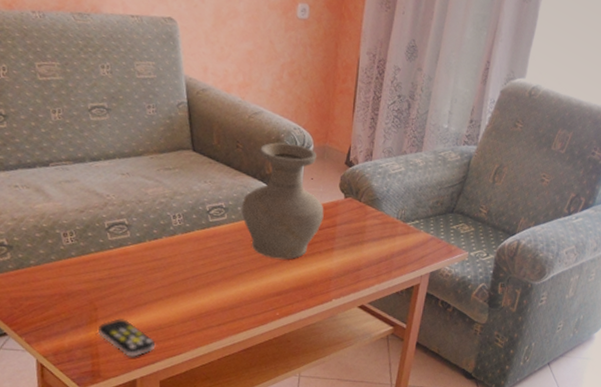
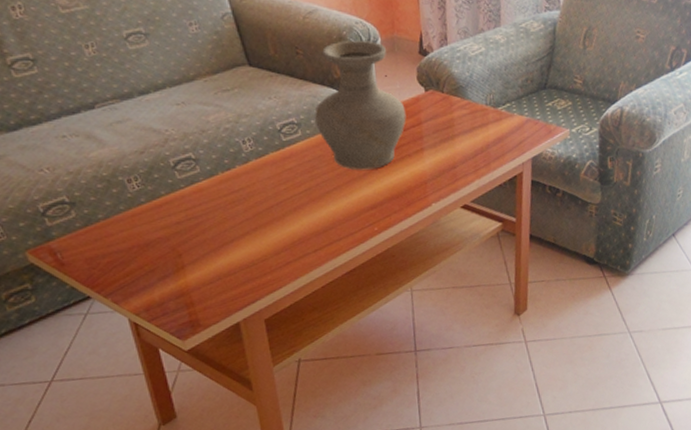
remote control: present [98,318,155,357] -> none [187,261,251,300]

